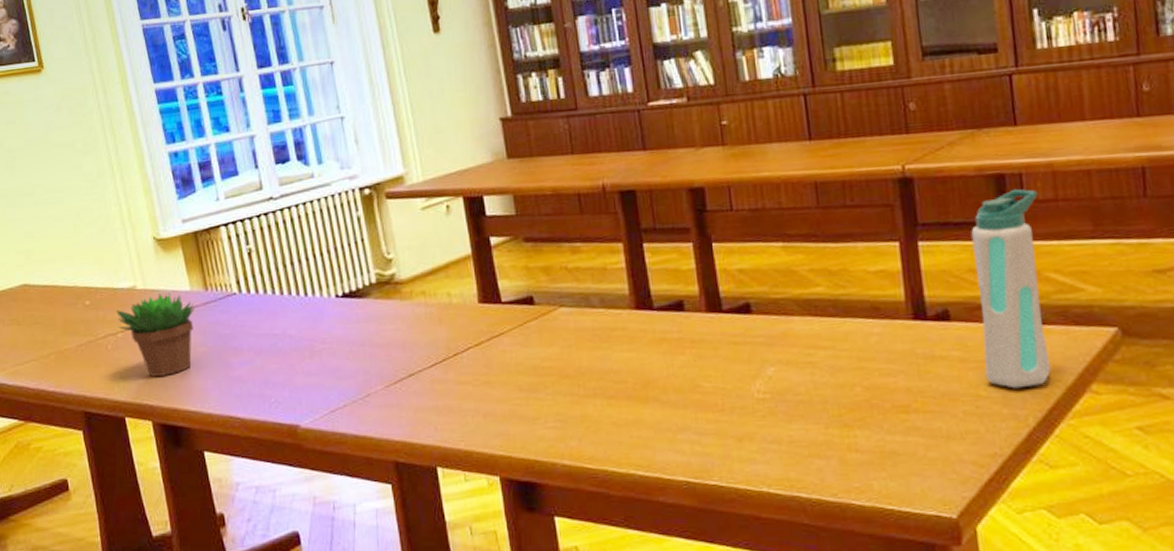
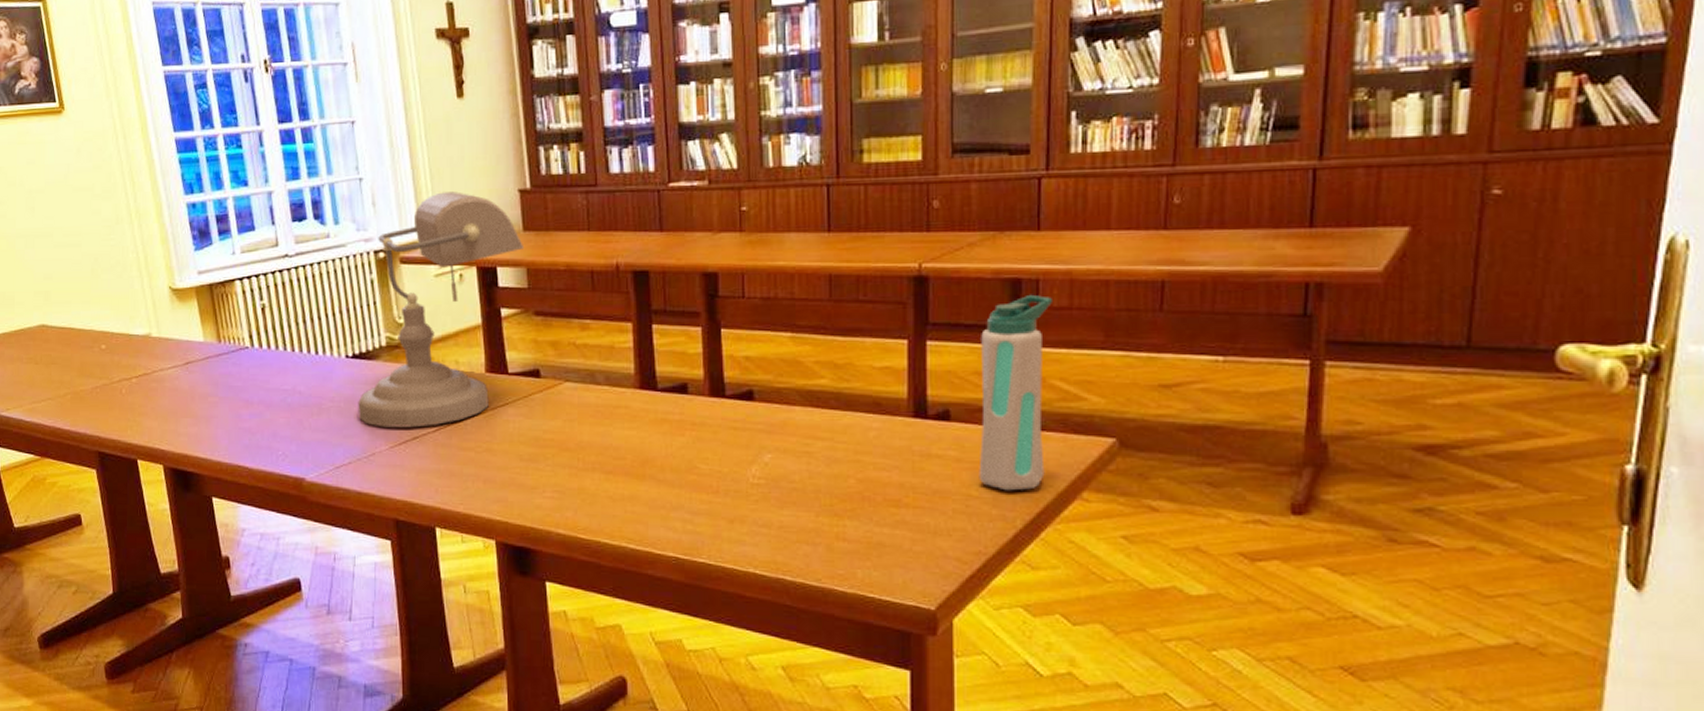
succulent plant: present [116,292,194,377] -> none [131,342,207,422]
desk lamp: none [350,124,510,367] -> present [358,191,525,428]

